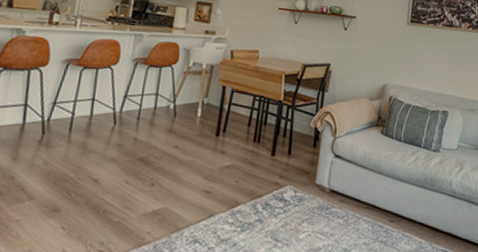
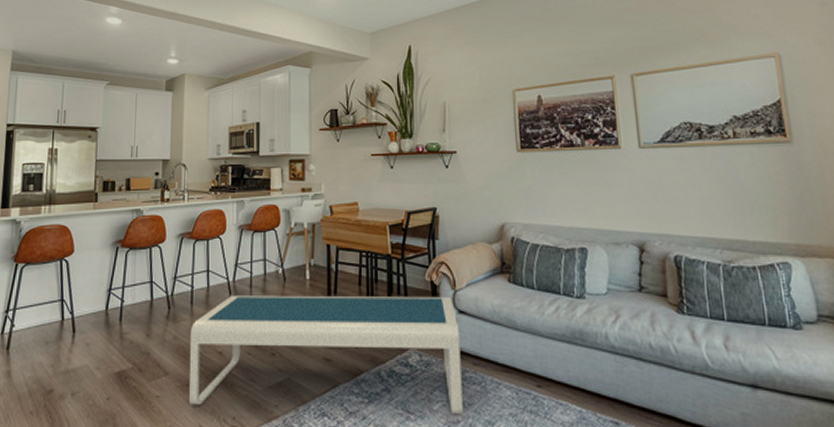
coffee table: none [54,126,334,244] -> present [189,295,463,415]

